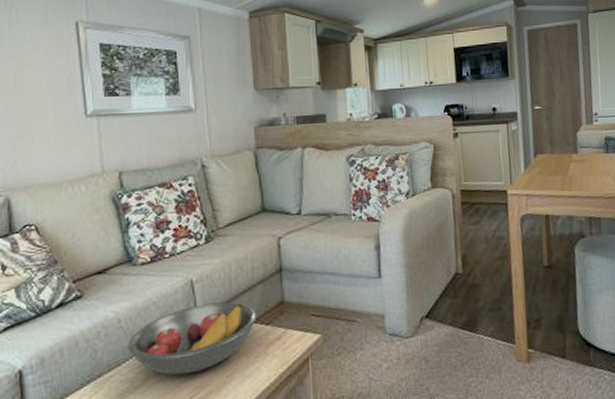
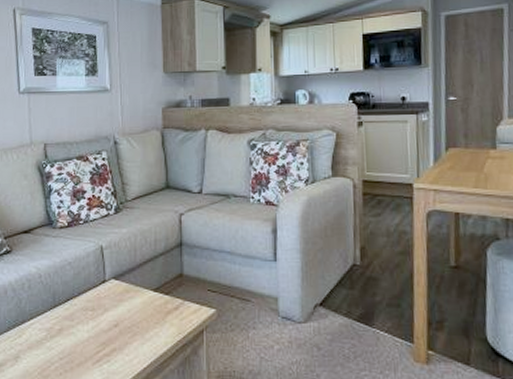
fruit bowl: present [128,301,257,375] -> none [46,269,158,331]

